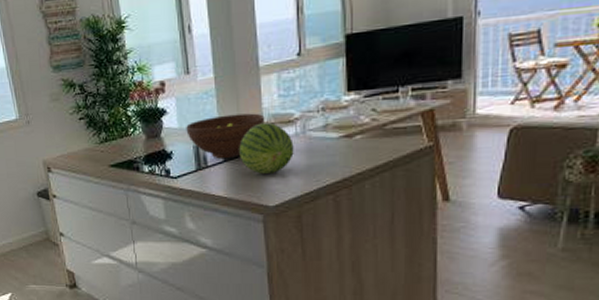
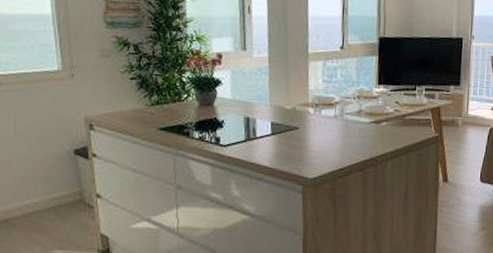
fruit bowl: present [186,113,265,159] -> none [239,92,310,133]
fruit: present [239,122,294,174] -> none [286,103,333,149]

